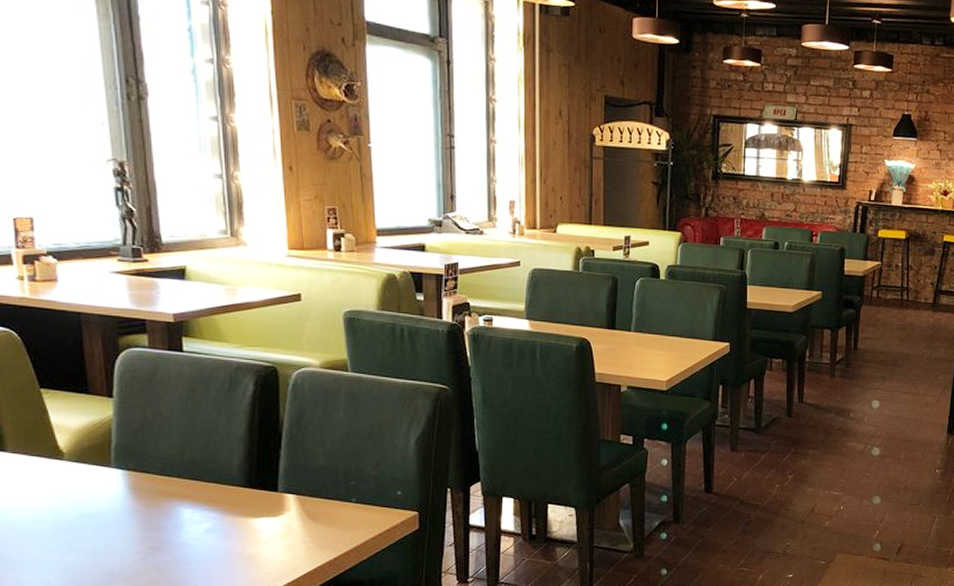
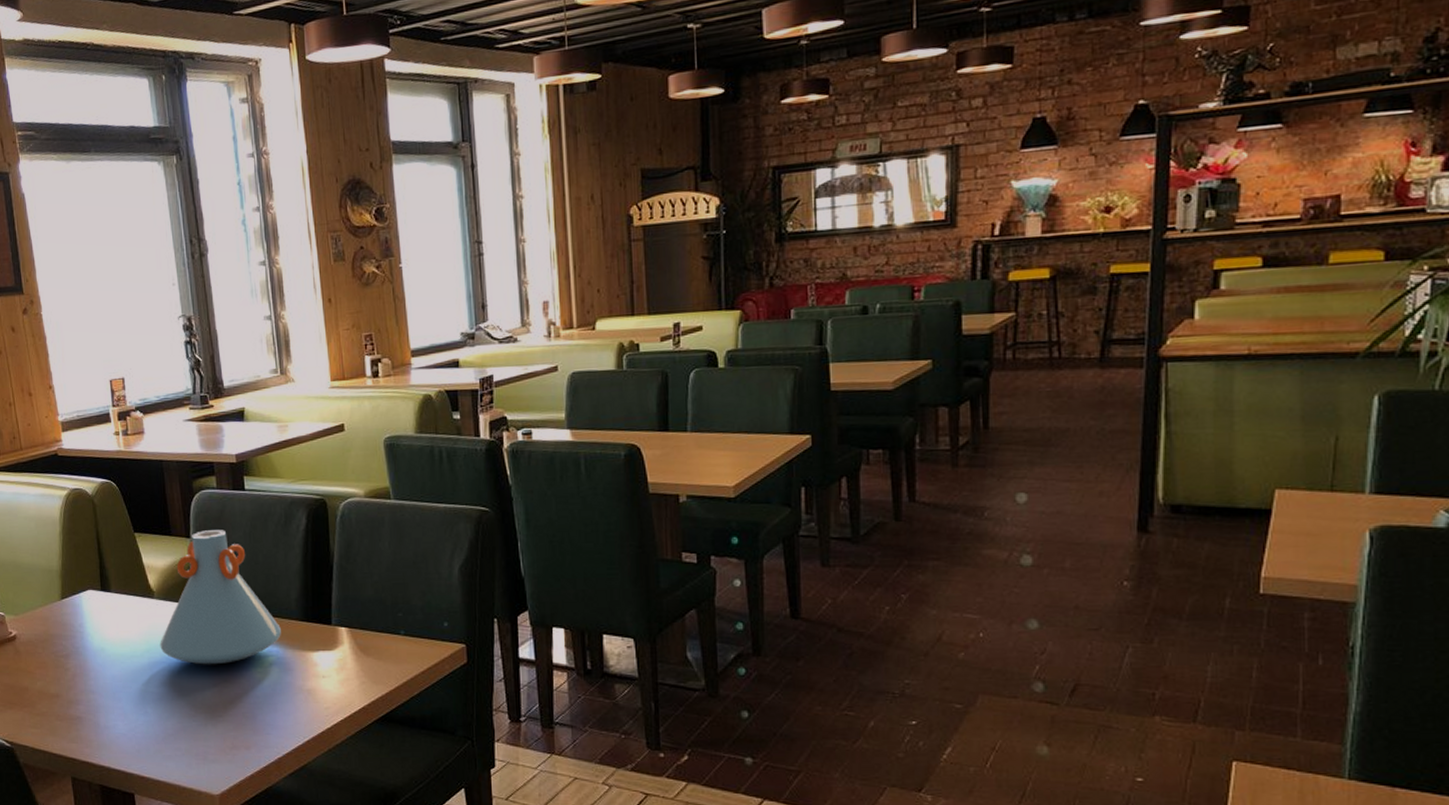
vase: none [69,390,220,531] -> present [160,530,281,665]

